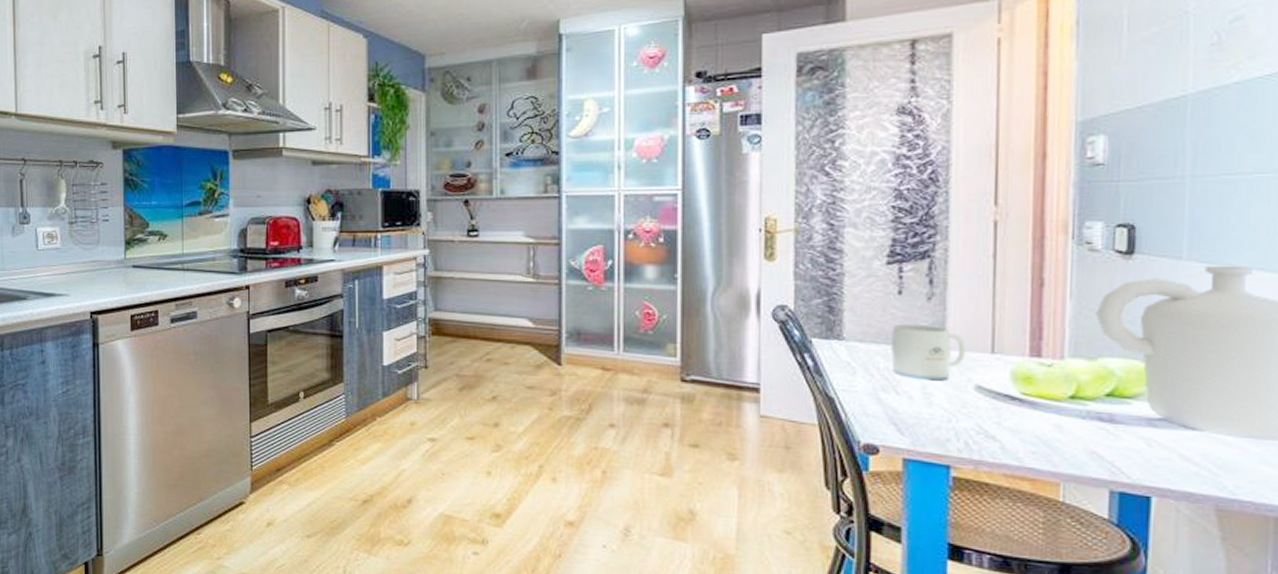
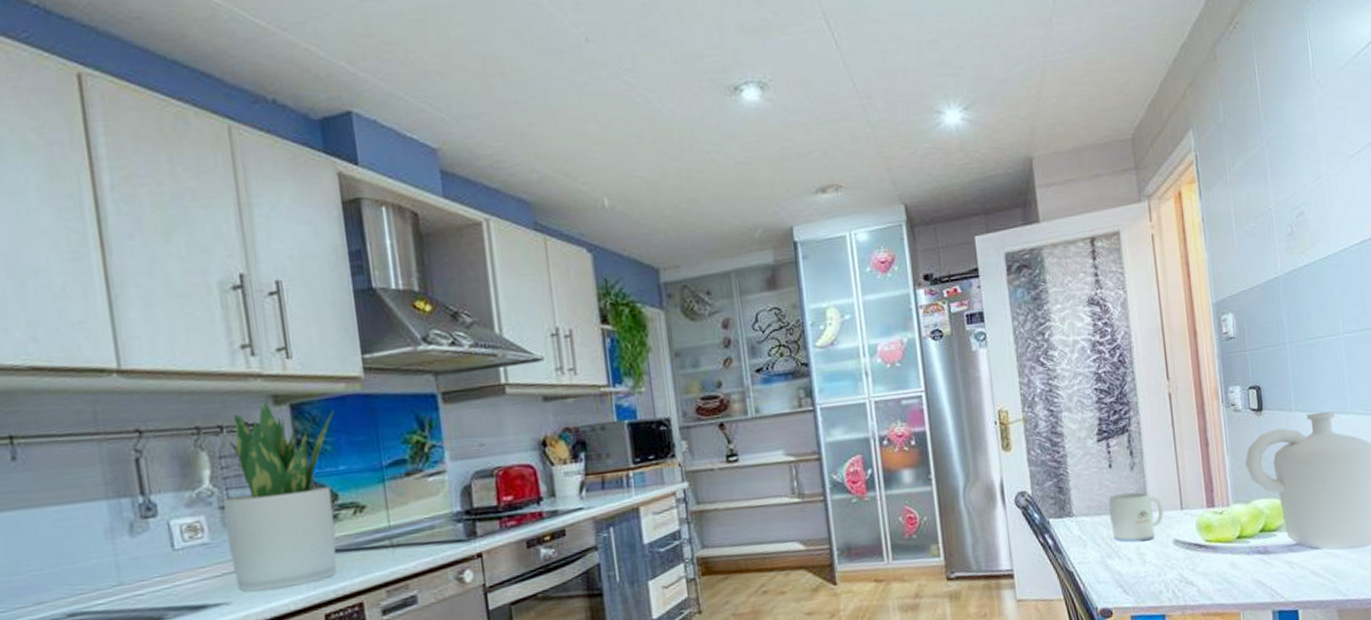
planter: none [72,147,154,291] -> present [223,403,337,593]

